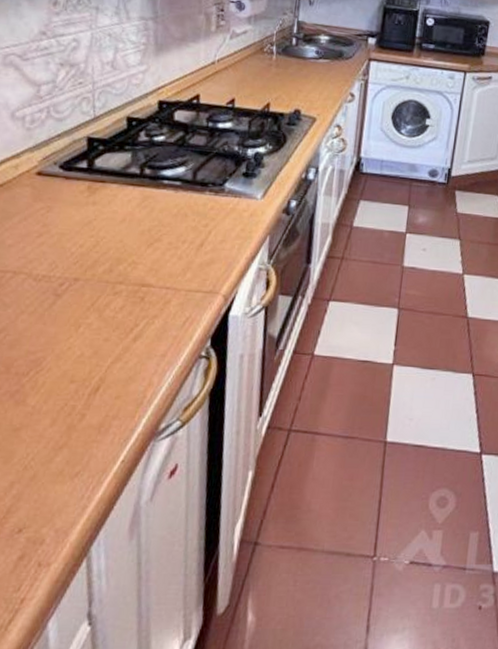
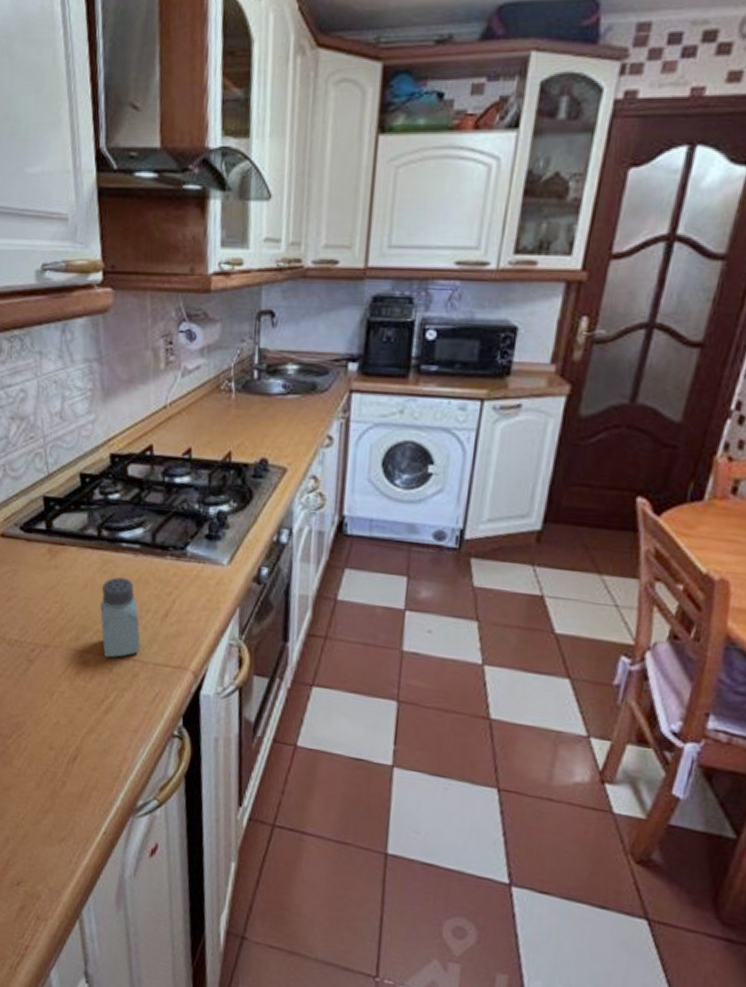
saltshaker: none [136,211,175,287] -> present [100,577,141,658]

